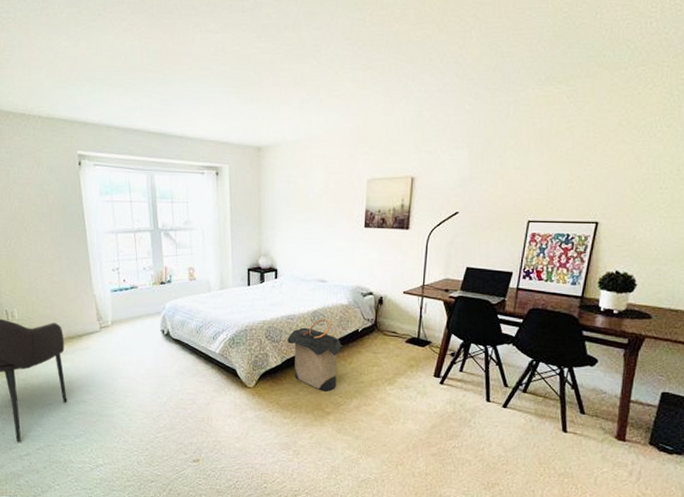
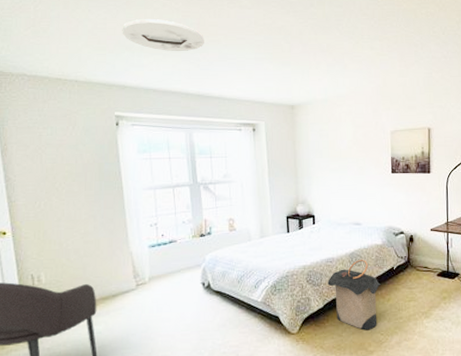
ceiling light: none [83,46,167,85] -> present [122,18,204,52]

